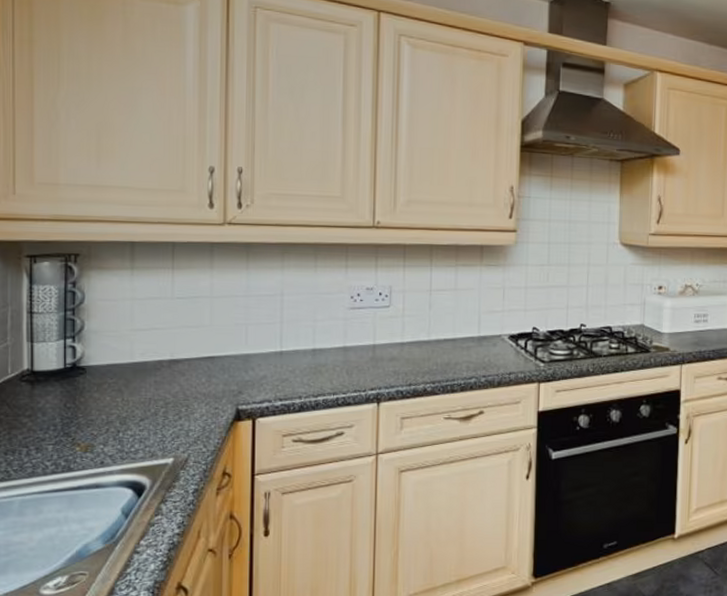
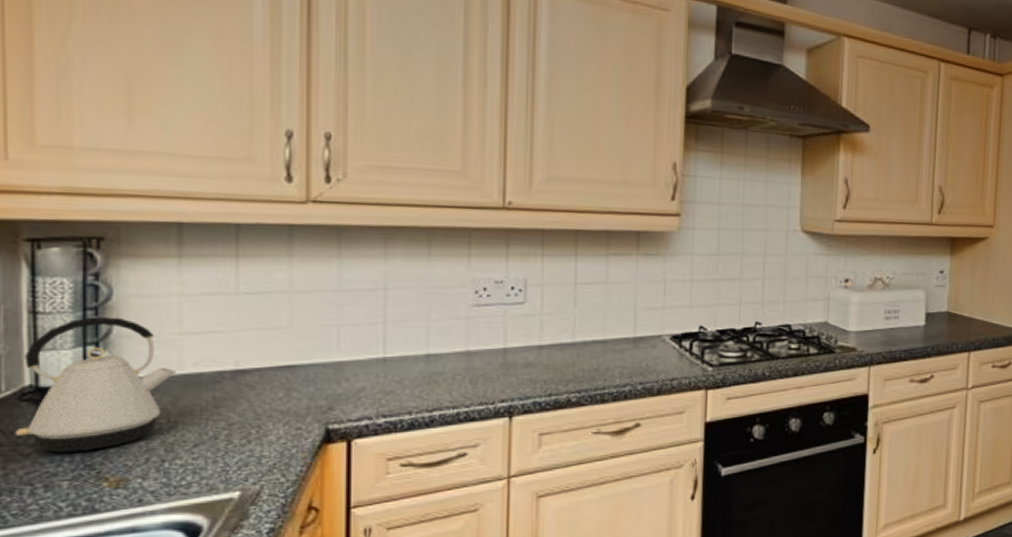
kettle: none [16,316,129,422] -> present [14,317,177,452]

